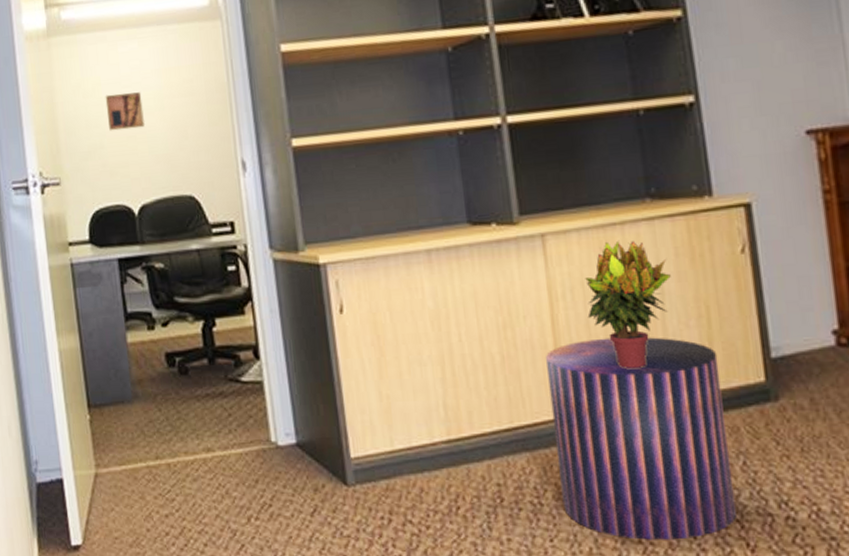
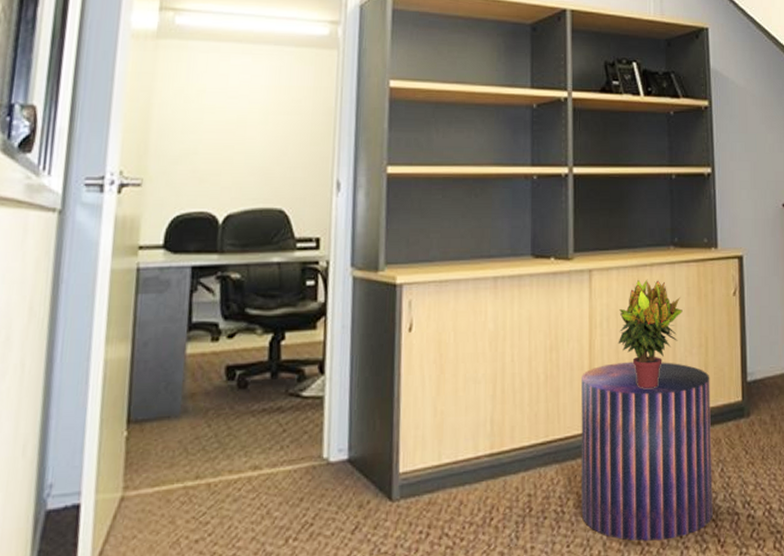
wall art: present [105,92,145,131] -> none [206,103,247,139]

